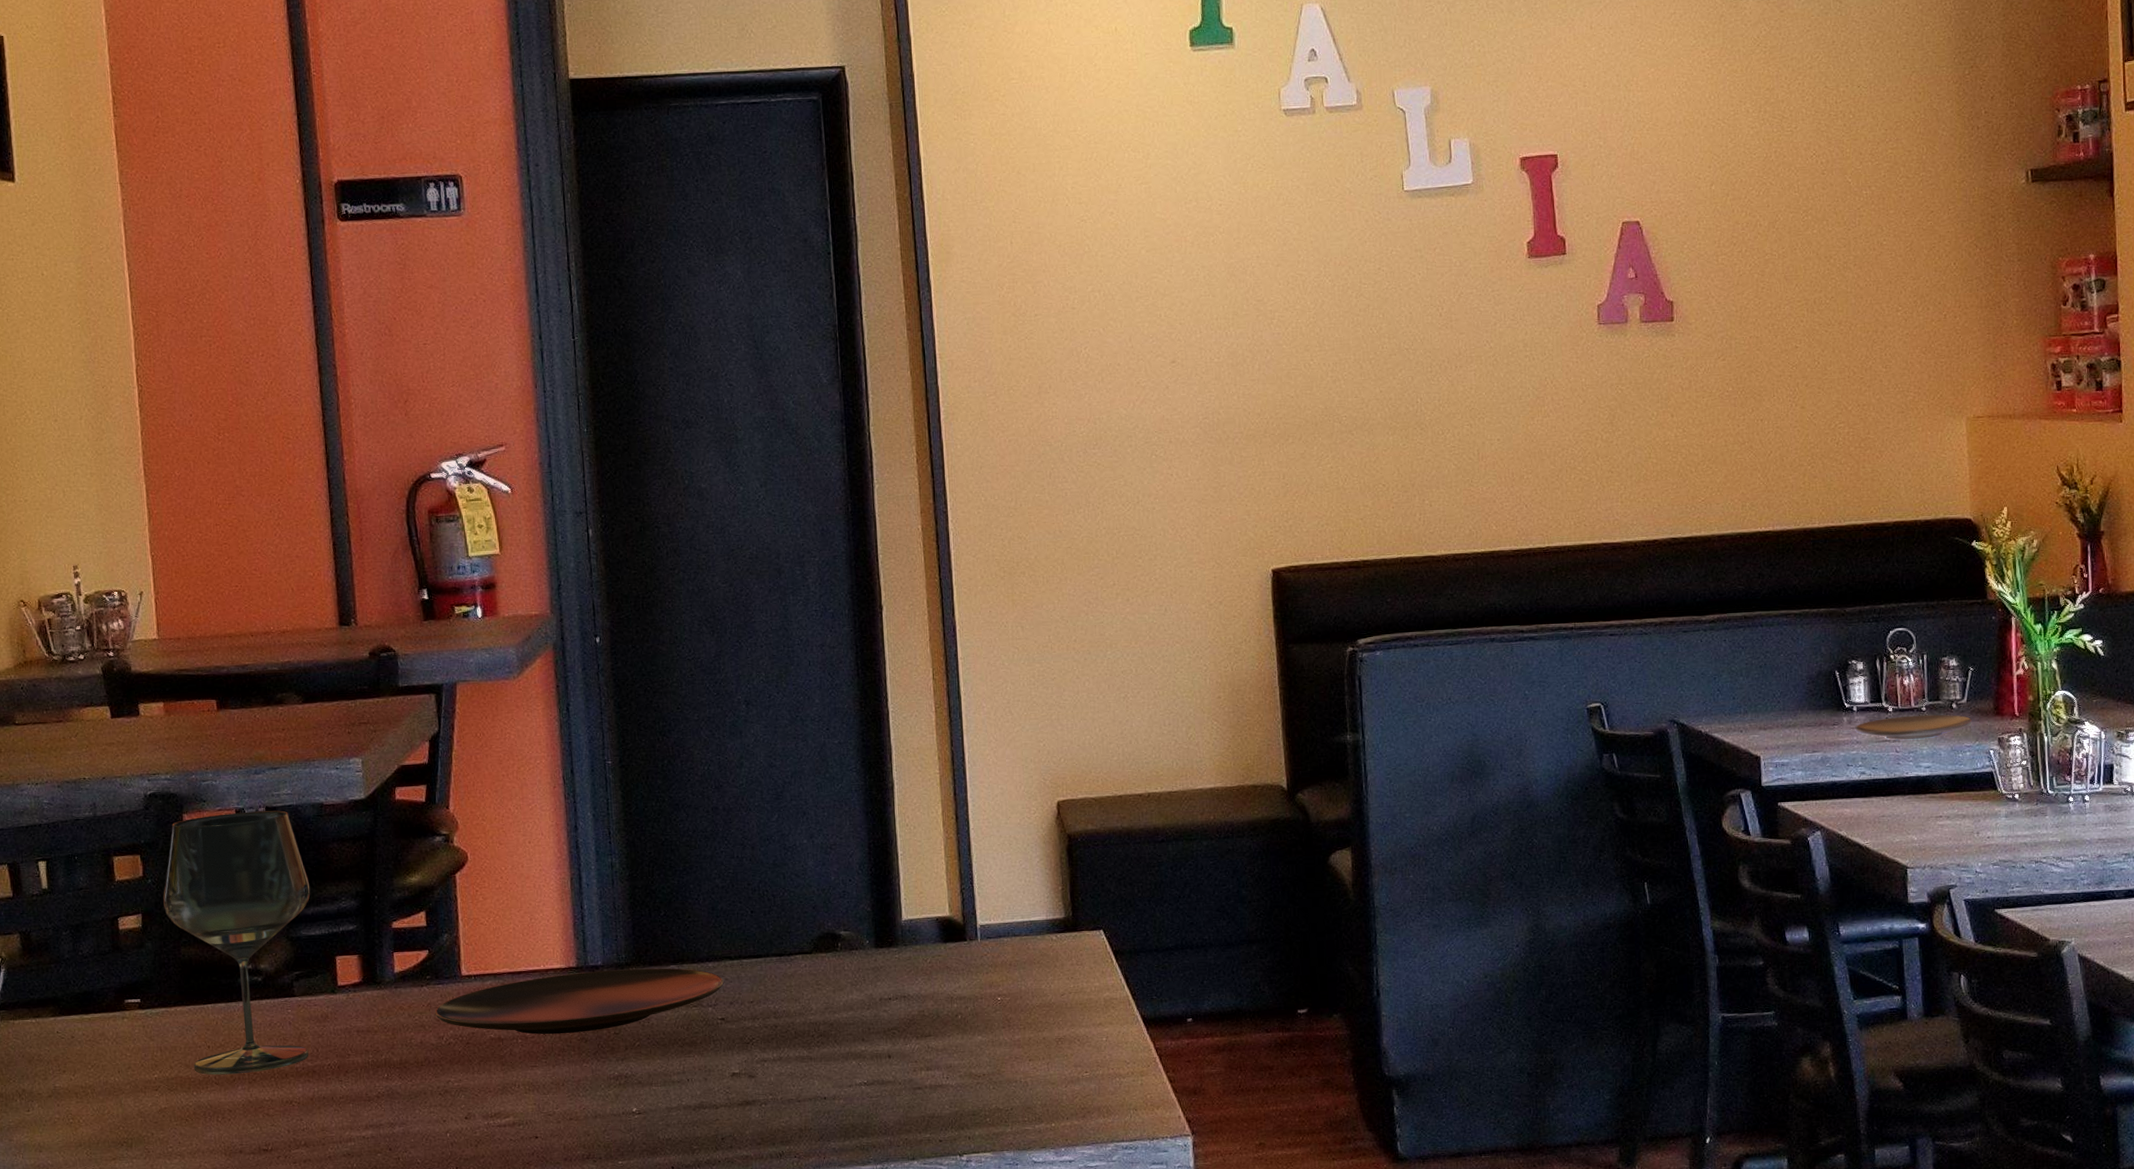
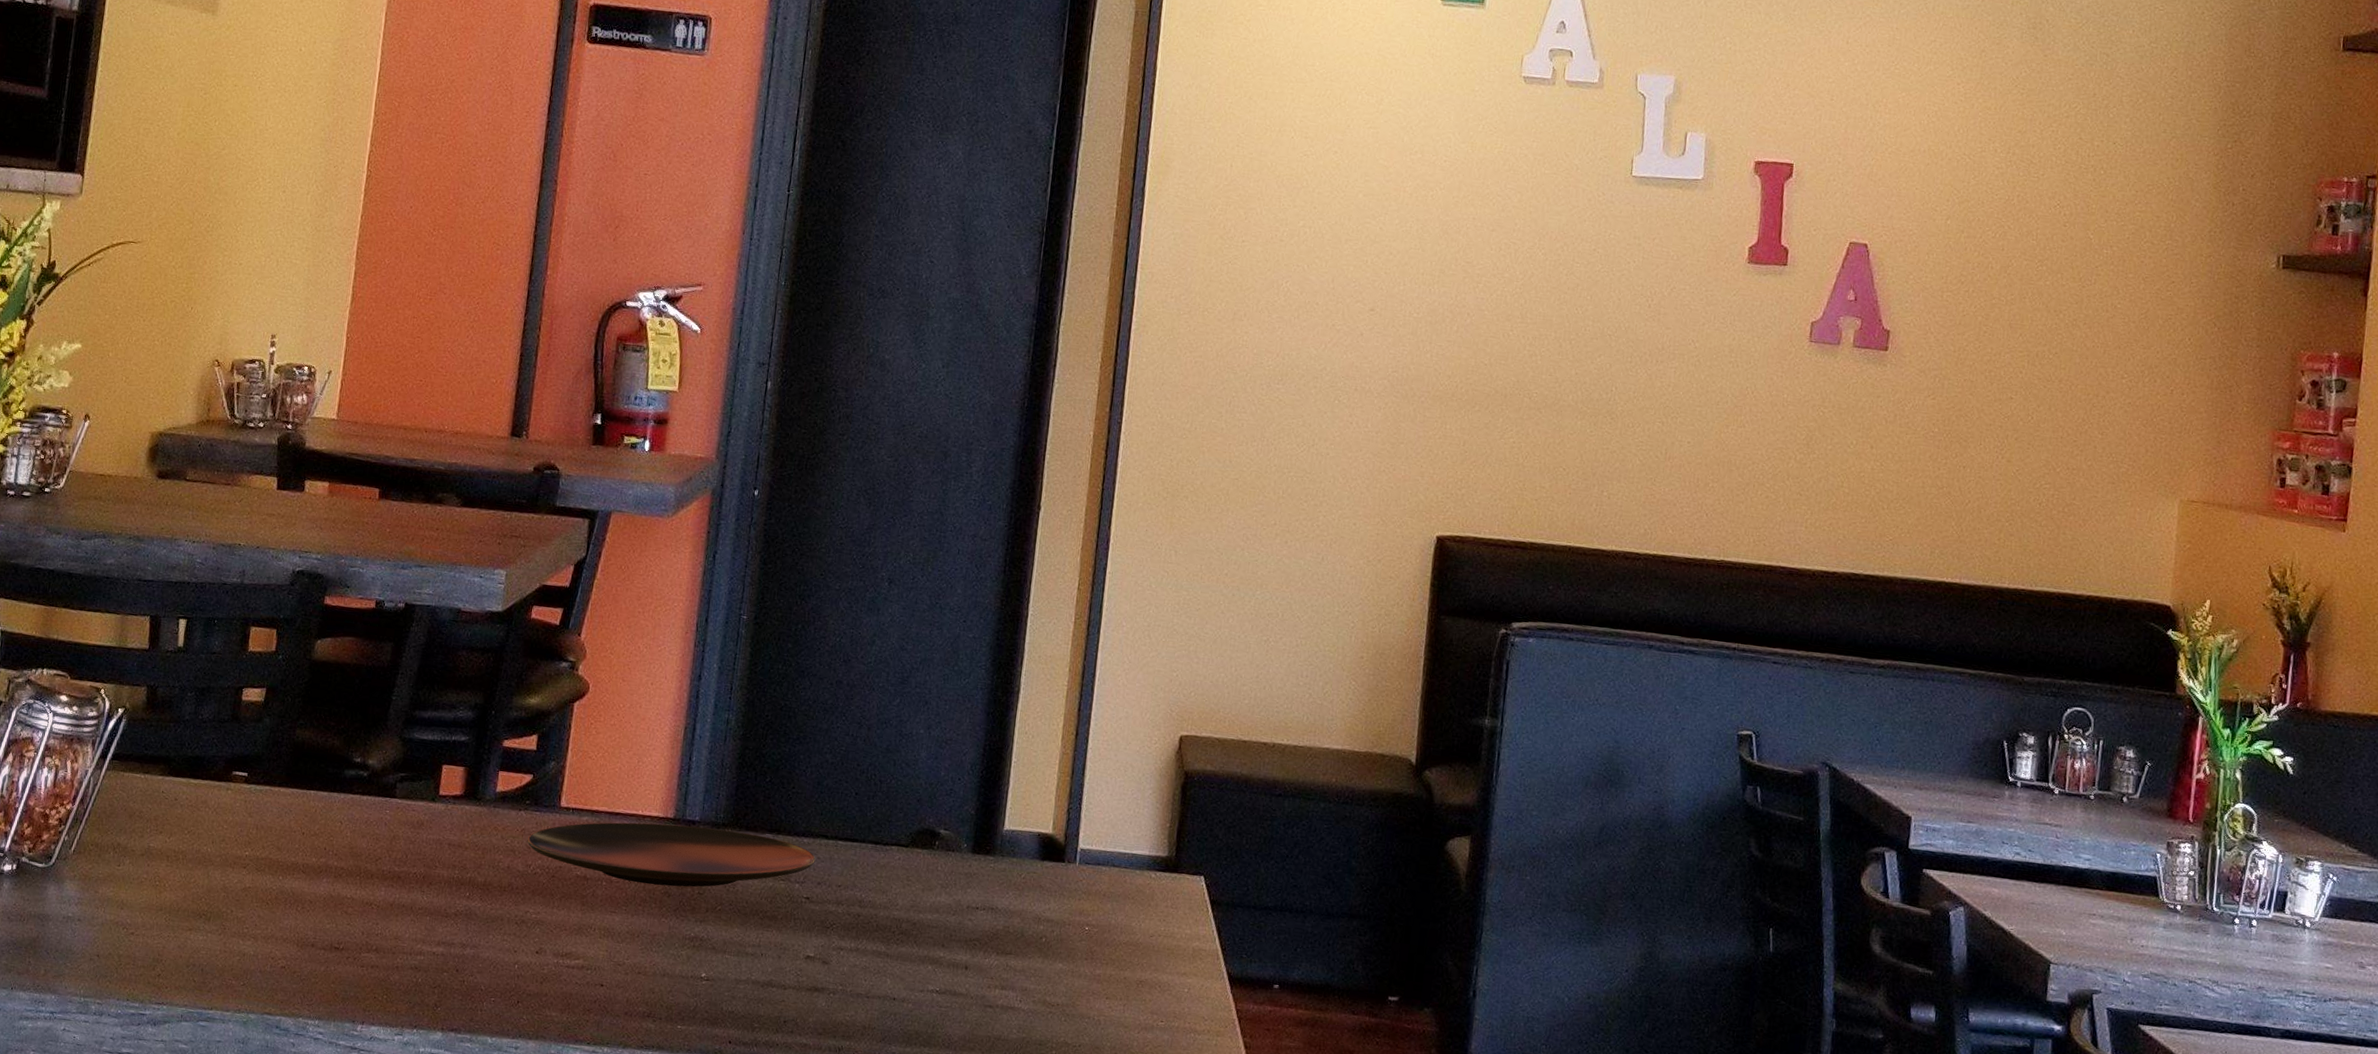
wine glass: present [162,810,311,1075] -> none [284,602,433,868]
plate: present [1855,714,1972,740] -> none [2016,799,2142,829]

